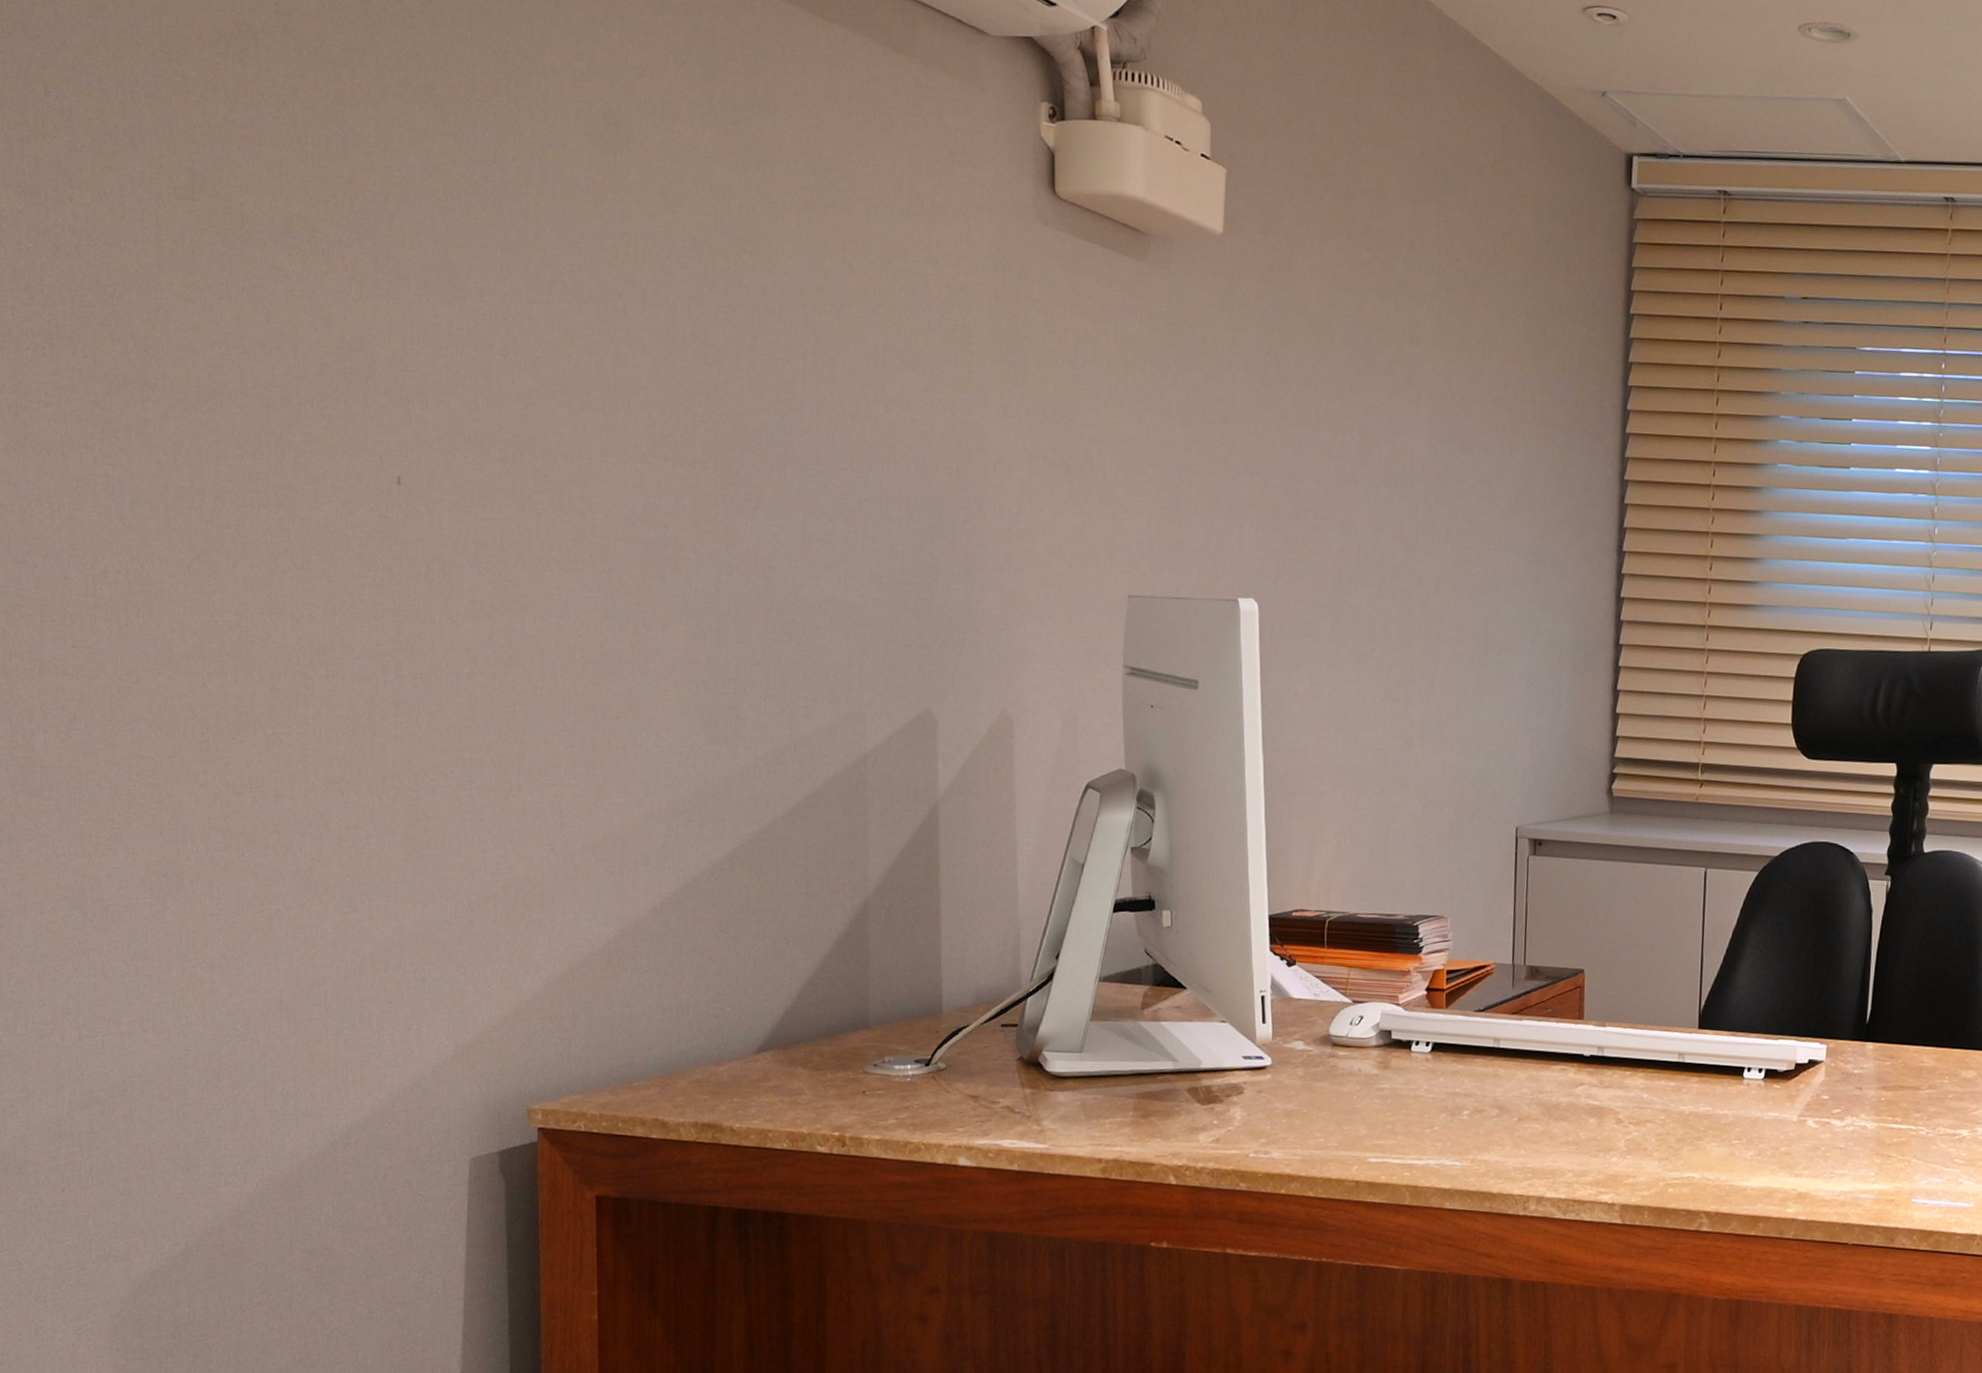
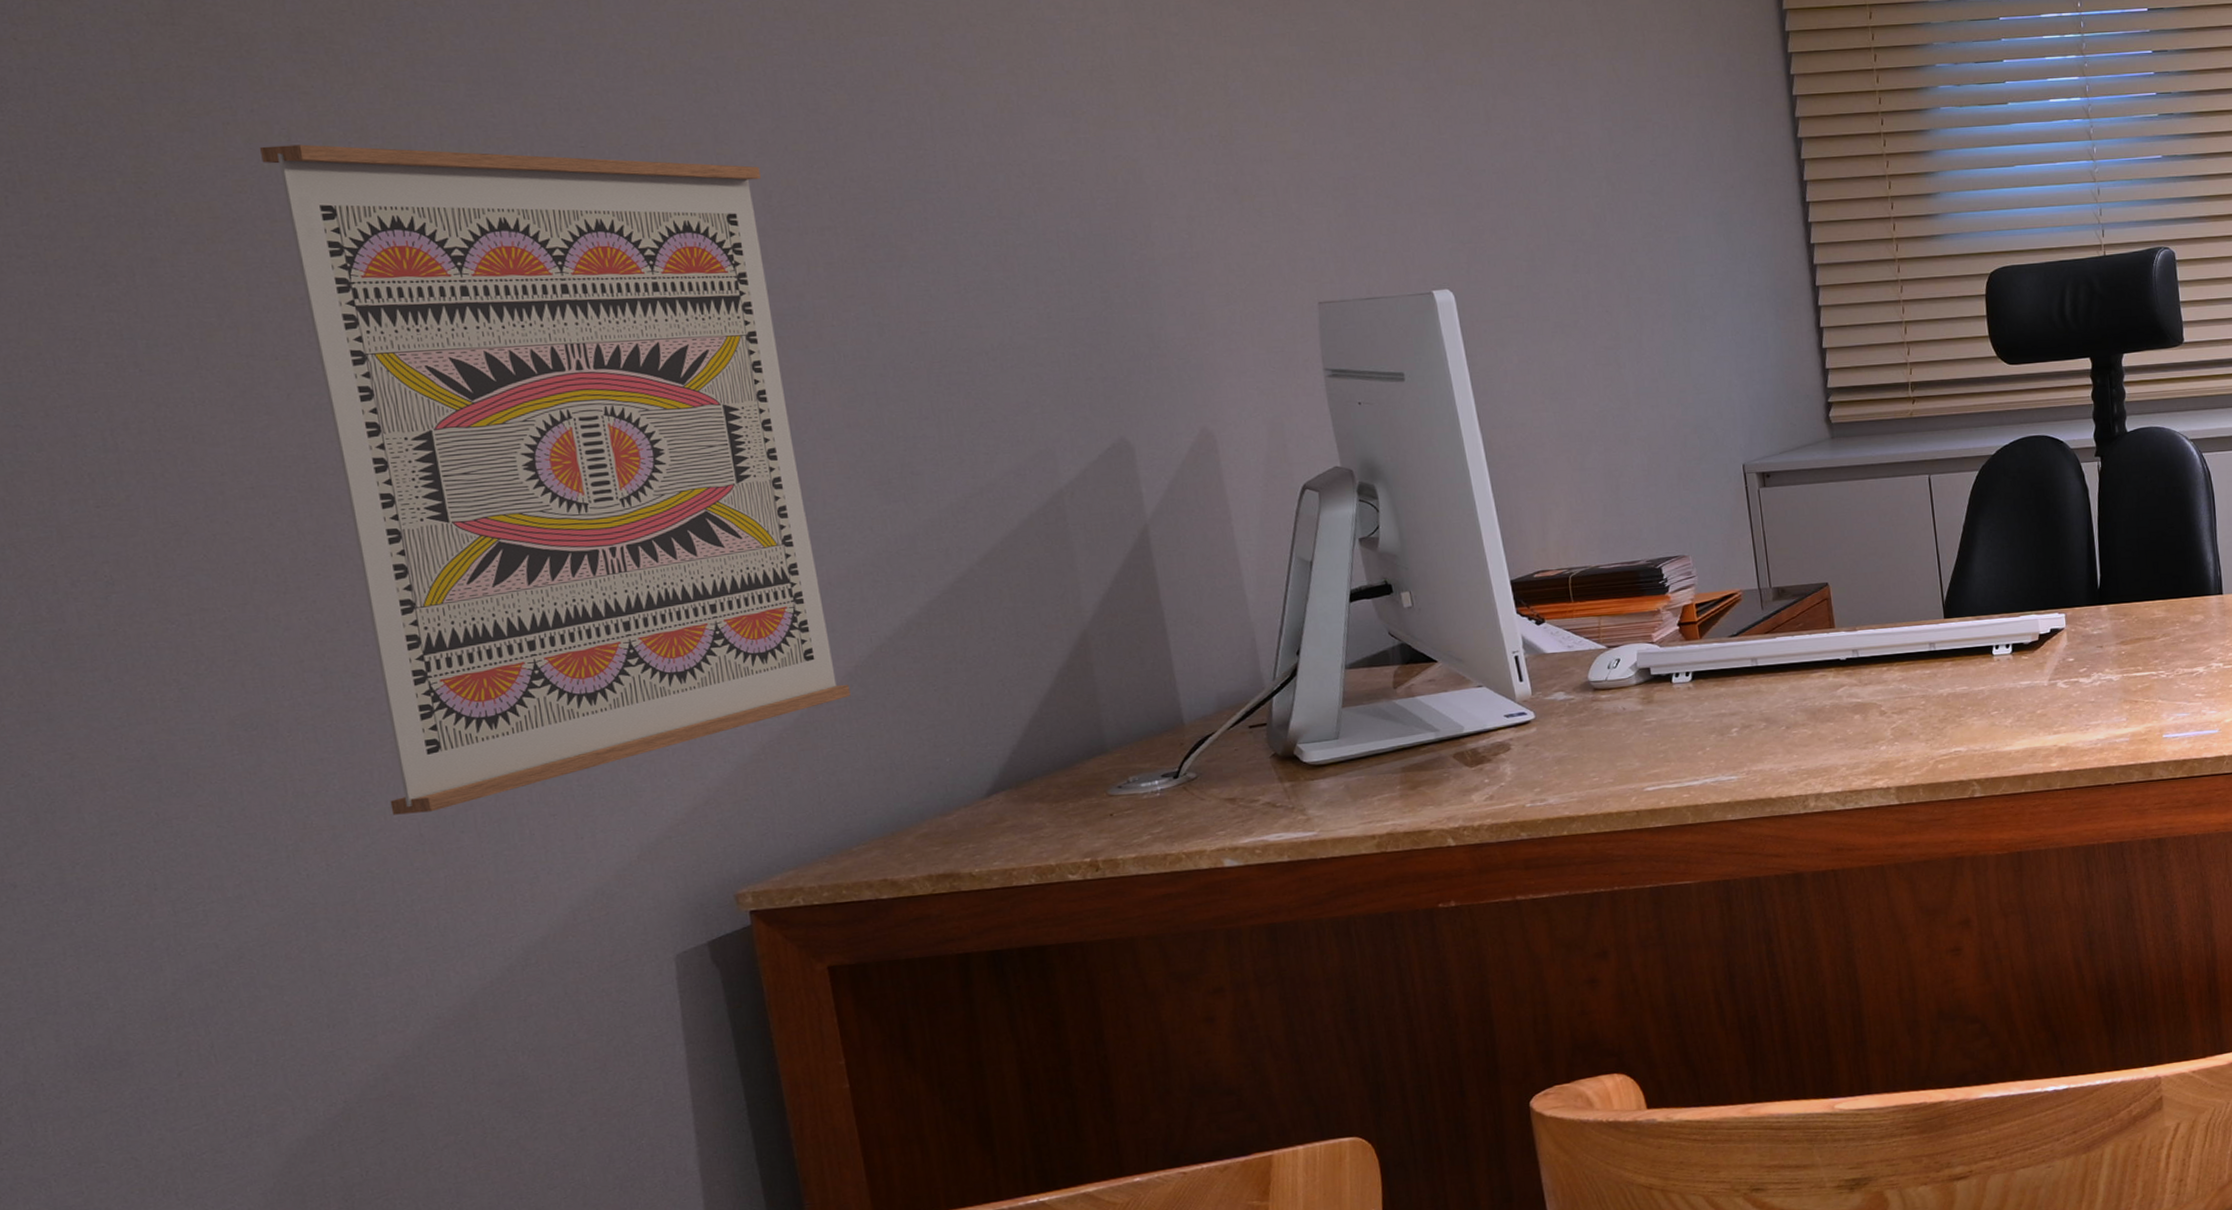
wall art: none [244,323,653,981] -> present [260,144,851,815]

